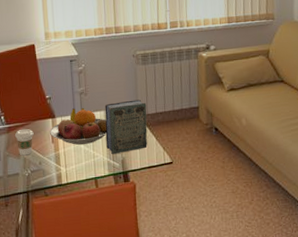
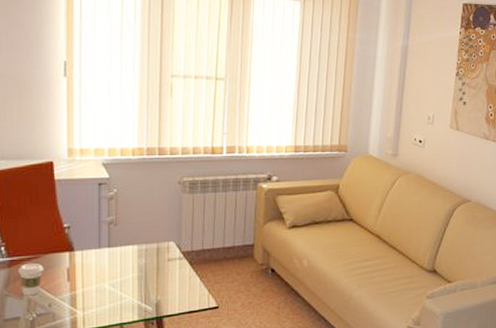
fruit bowl: present [50,107,107,145] -> none [66,240,140,284]
book: present [104,99,148,155] -> none [138,233,191,297]

